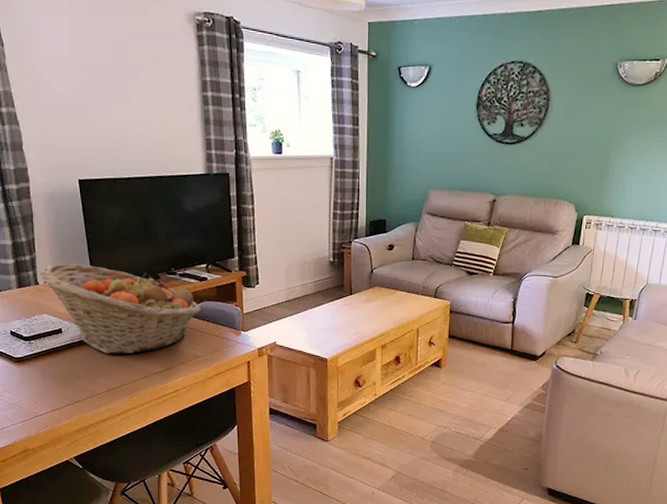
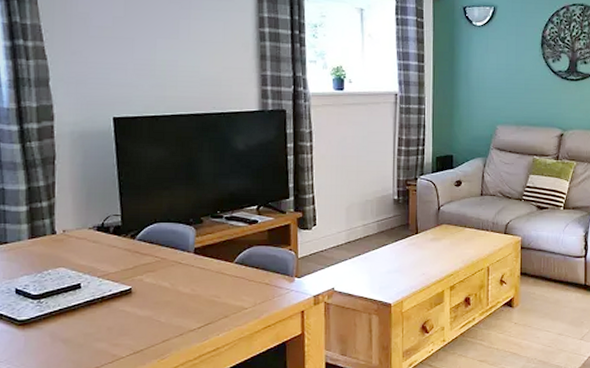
fruit basket: present [39,263,202,354] -> none [57,209,250,310]

